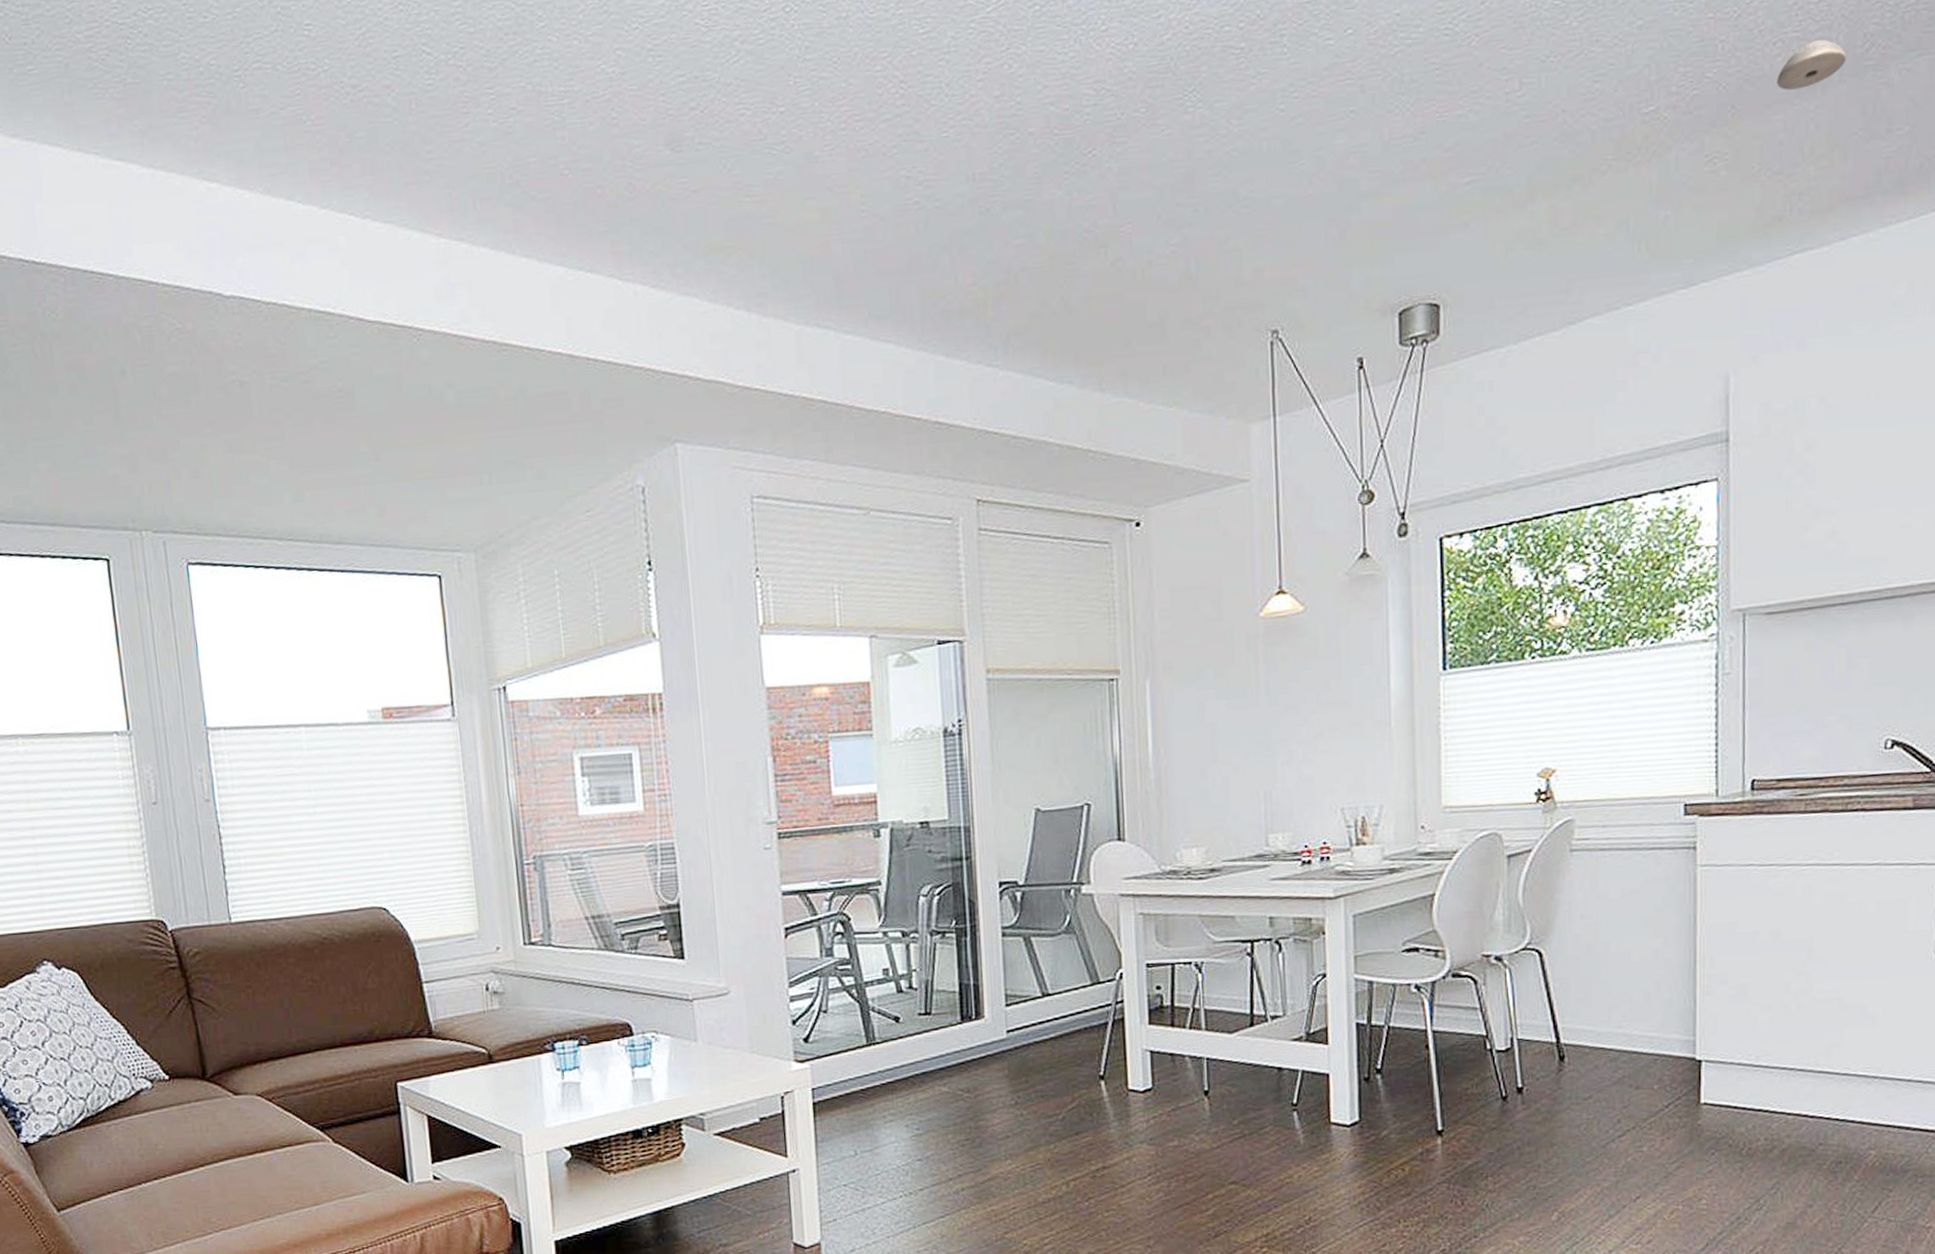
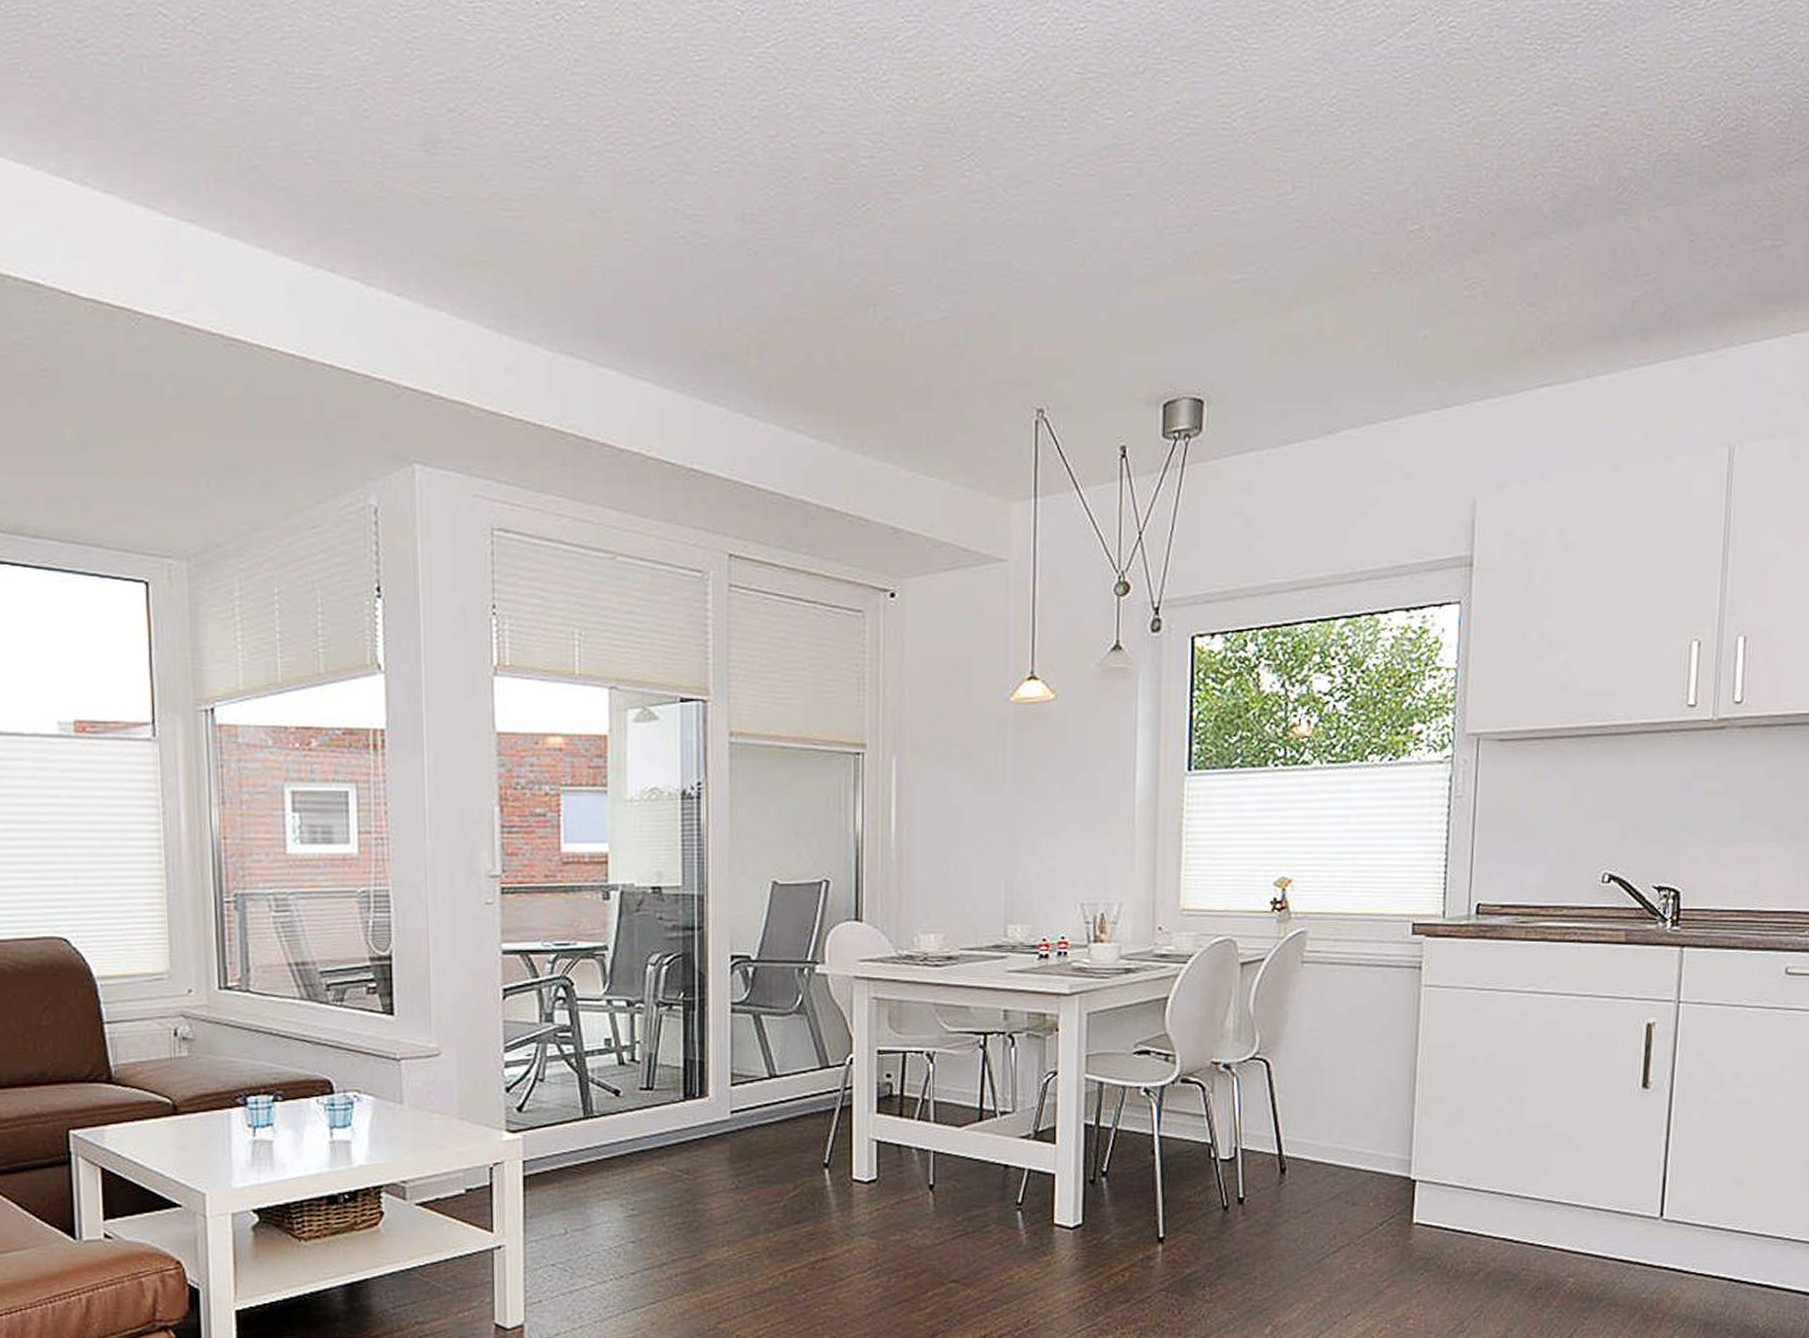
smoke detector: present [1777,40,1847,90] -> none [1535,179,1601,224]

